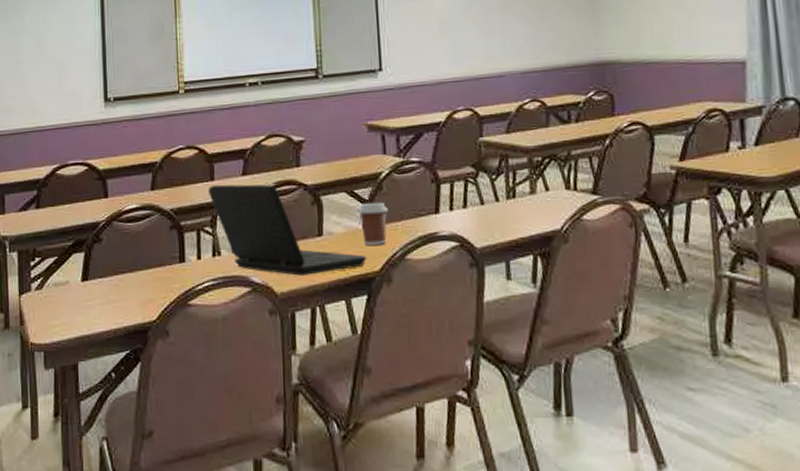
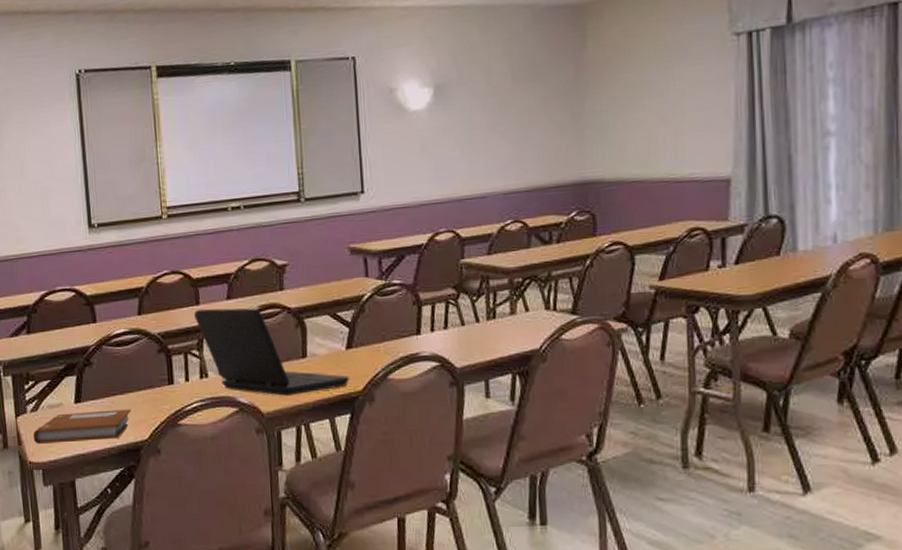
notebook: none [36,288,140,324] -> present [33,409,131,444]
coffee cup: present [358,202,389,245] -> none [341,324,371,366]

